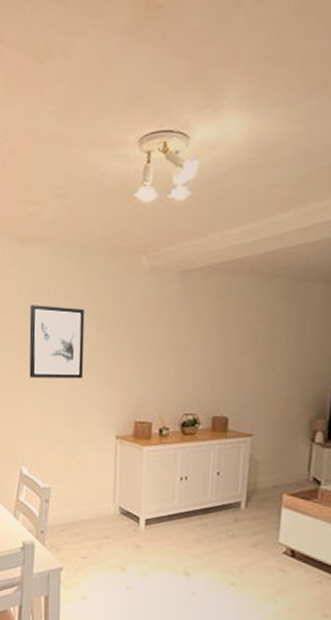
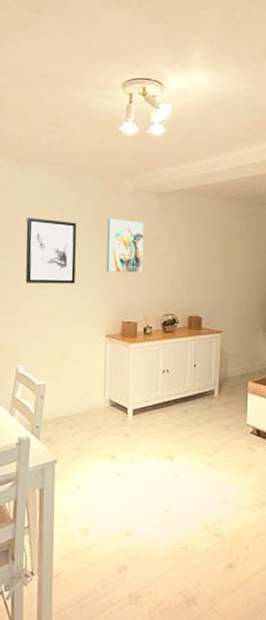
wall art: none [117,303,162,366] -> present [106,219,144,273]

